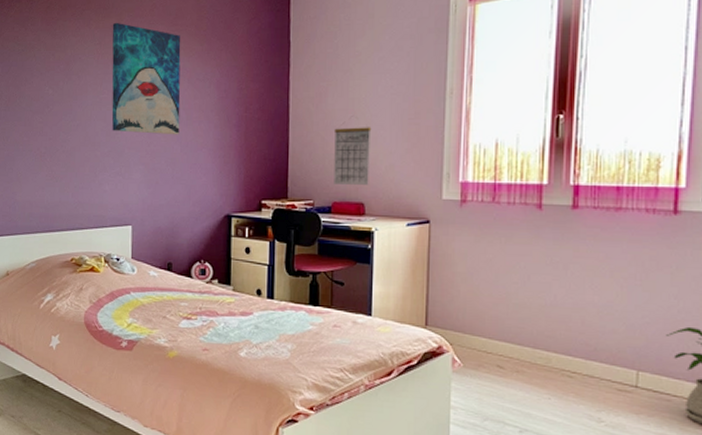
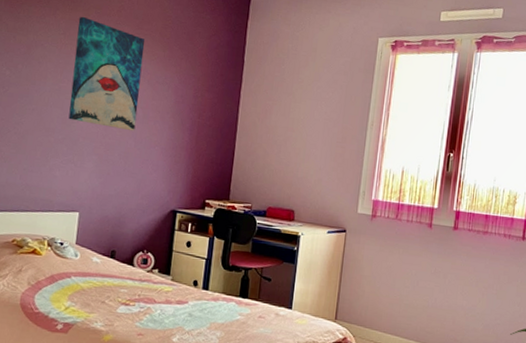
calendar: present [334,116,372,185] -> none [270,133,306,195]

